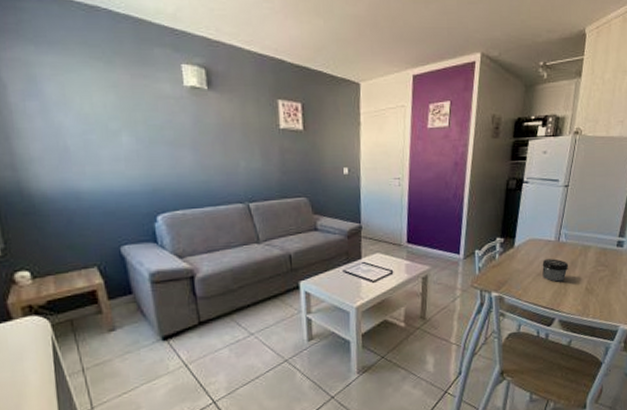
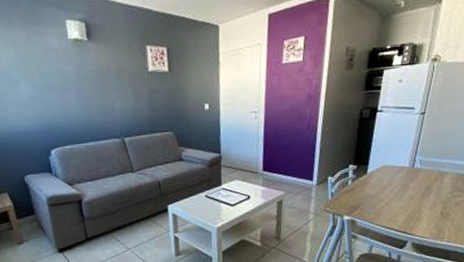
jar: present [542,259,569,282] -> none [395,184,424,207]

